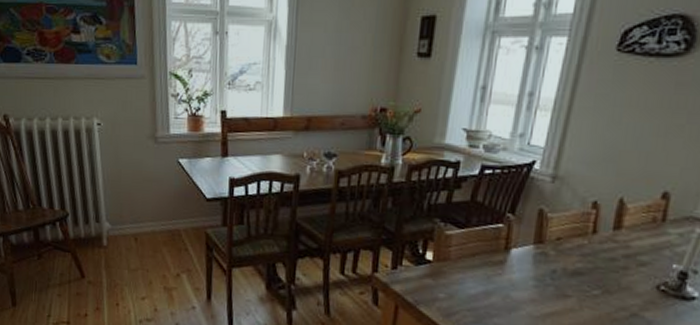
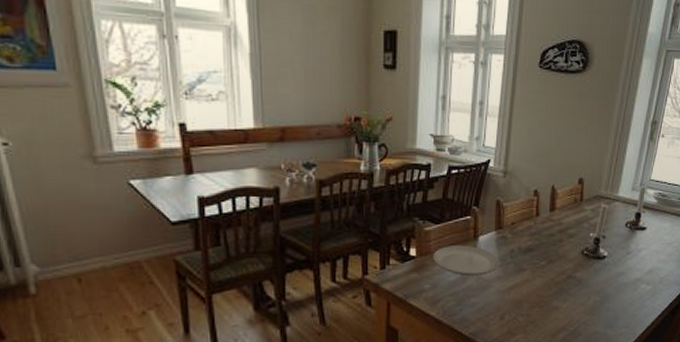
plate: none [452,254,536,294] -> present [433,245,500,276]

